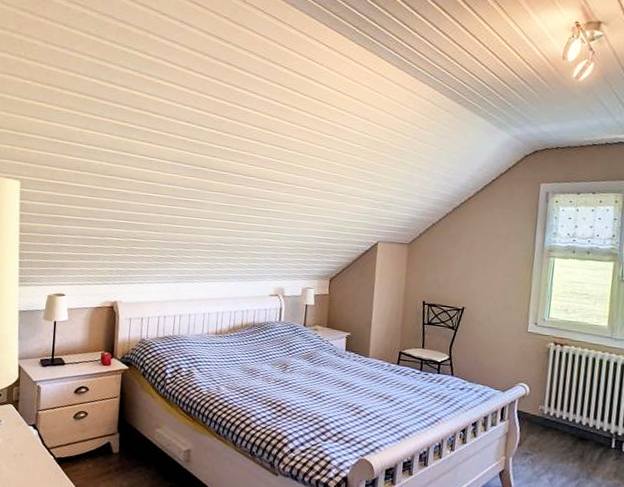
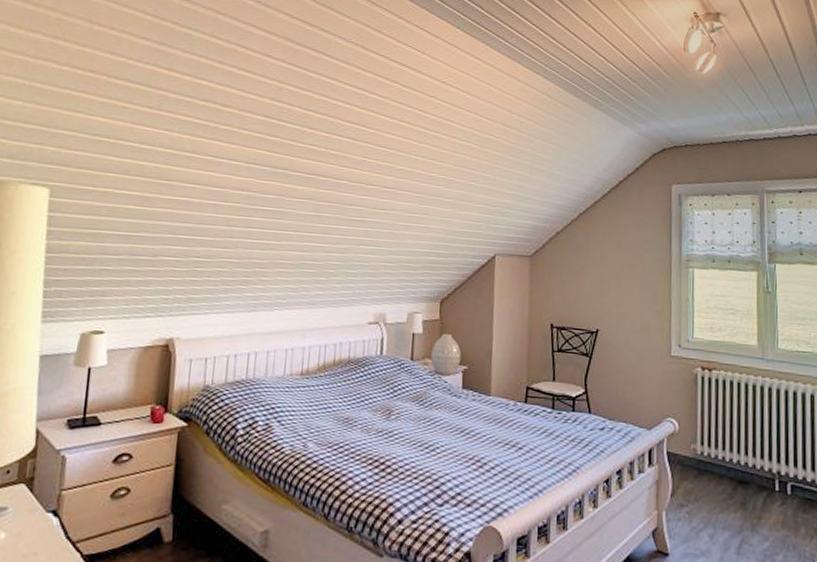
vase: none [320,306,346,340] -> present [430,334,462,376]

